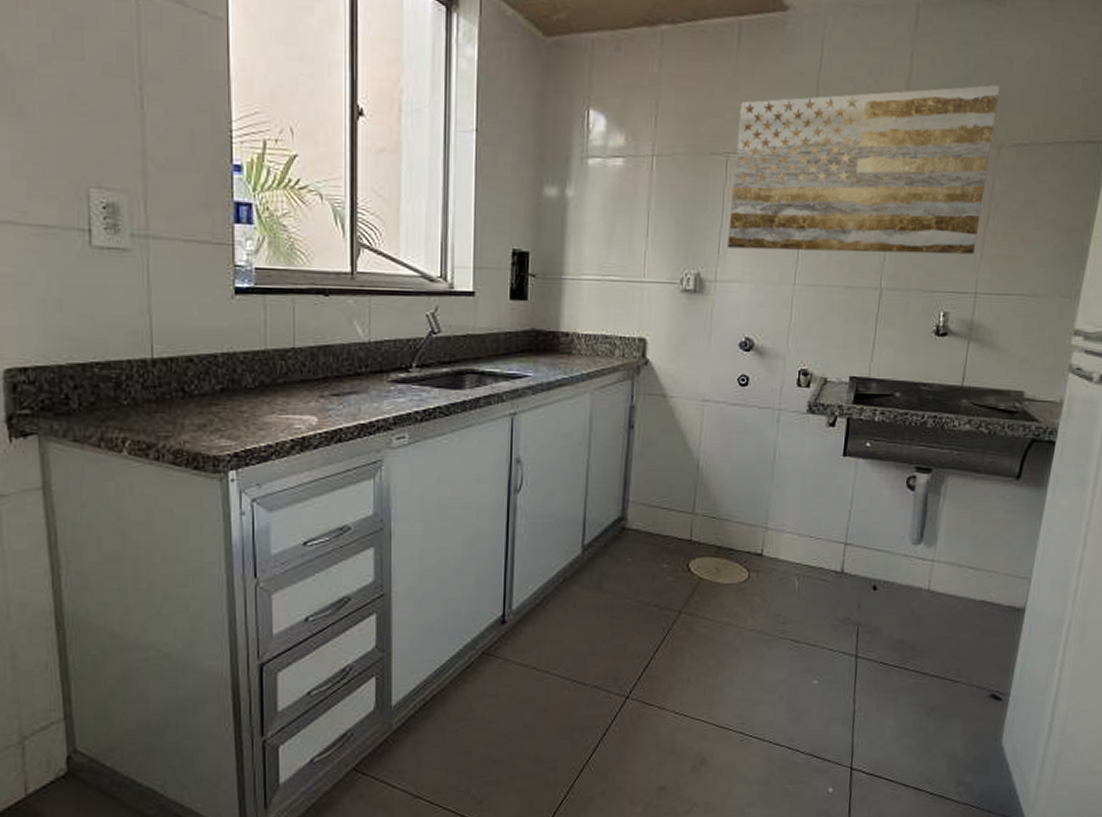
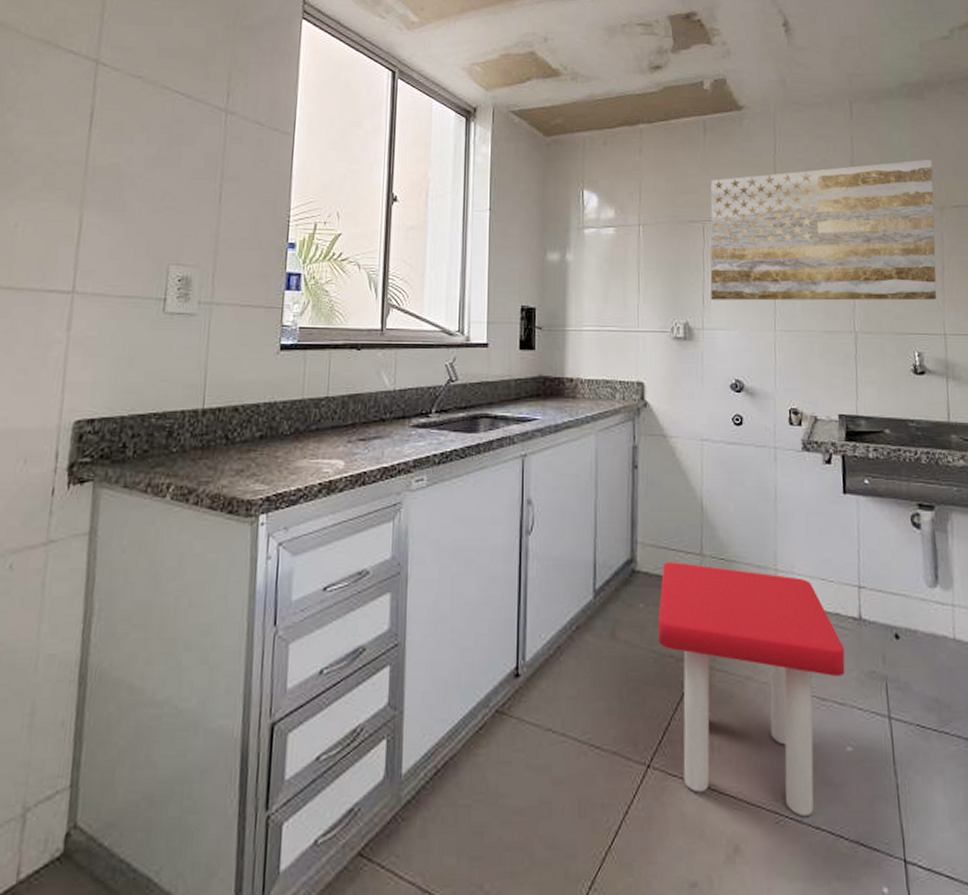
stool: none [643,520,823,735] -> present [657,562,846,816]

